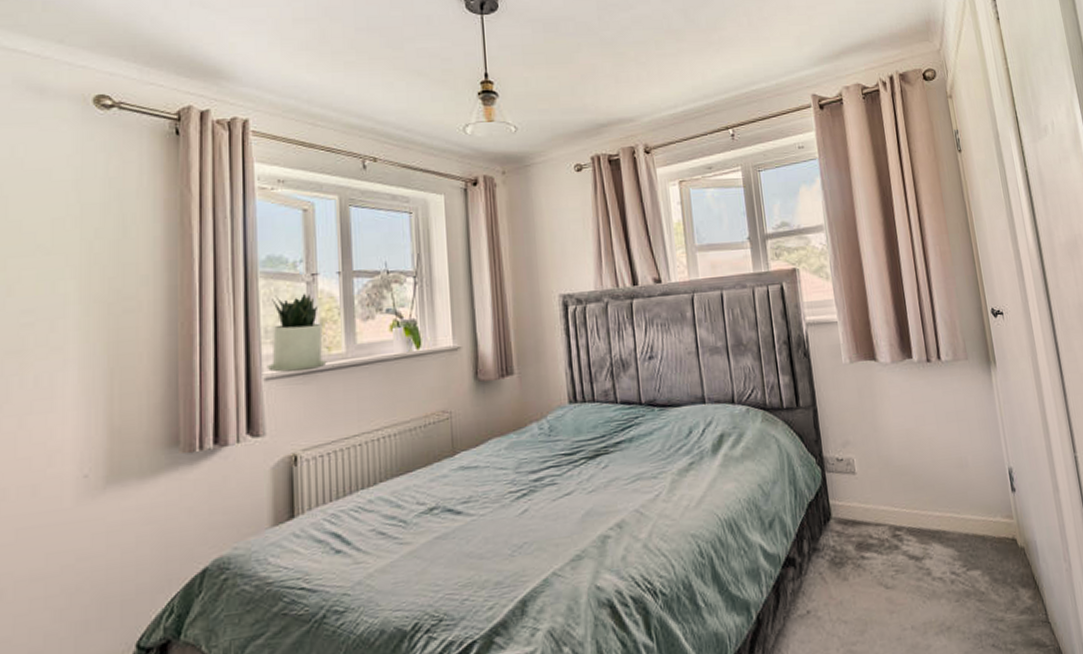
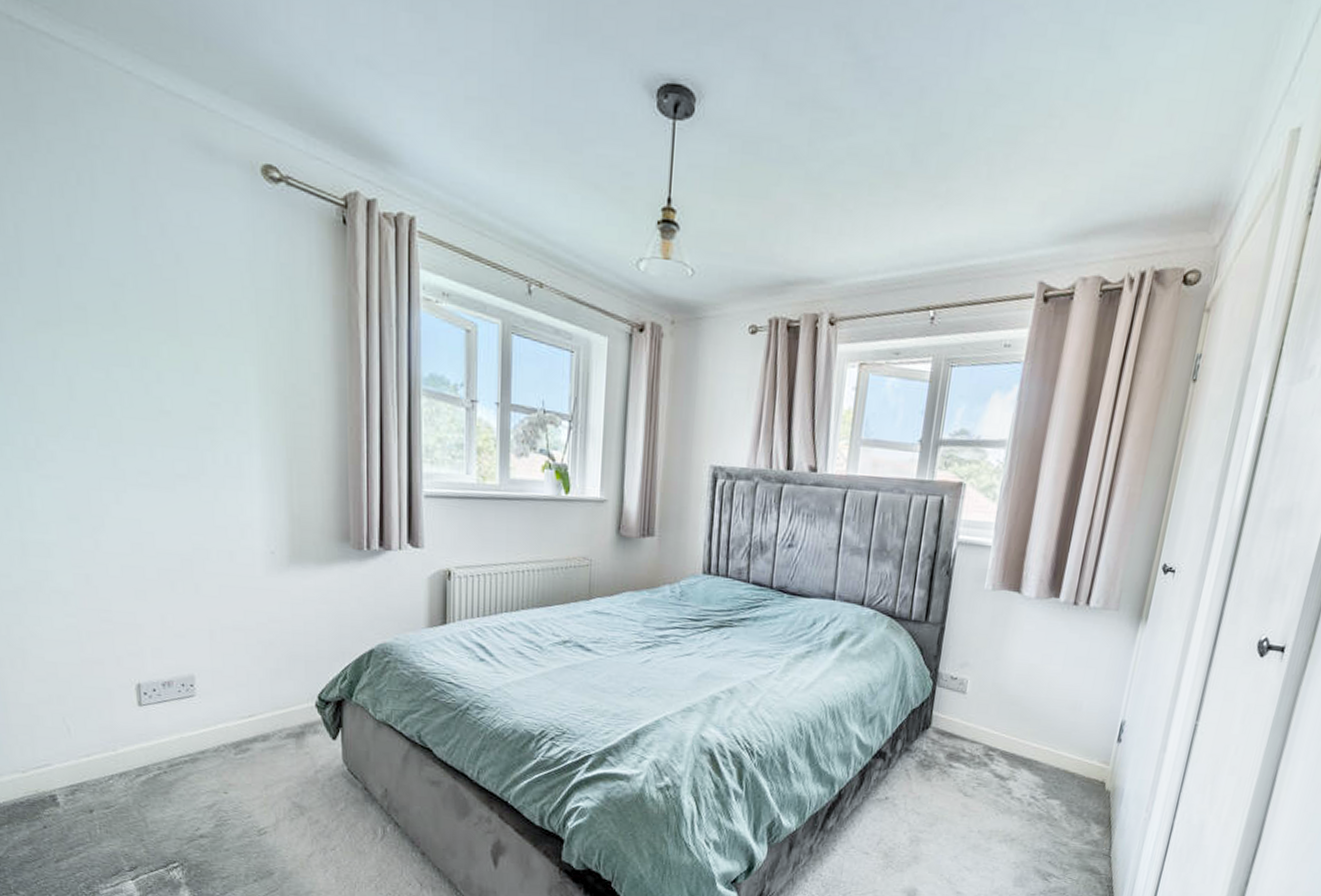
planter: present [267,293,327,373] -> none [427,416,481,496]

